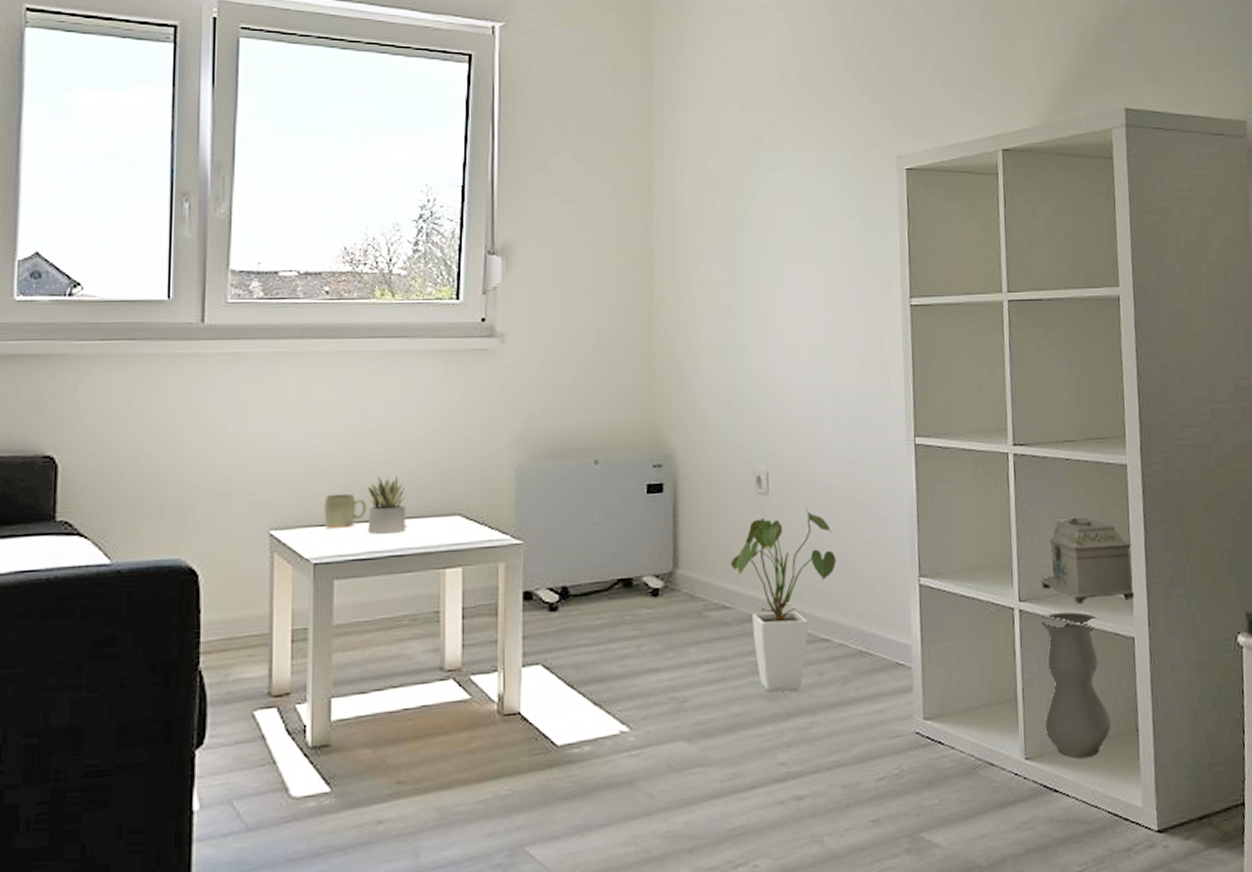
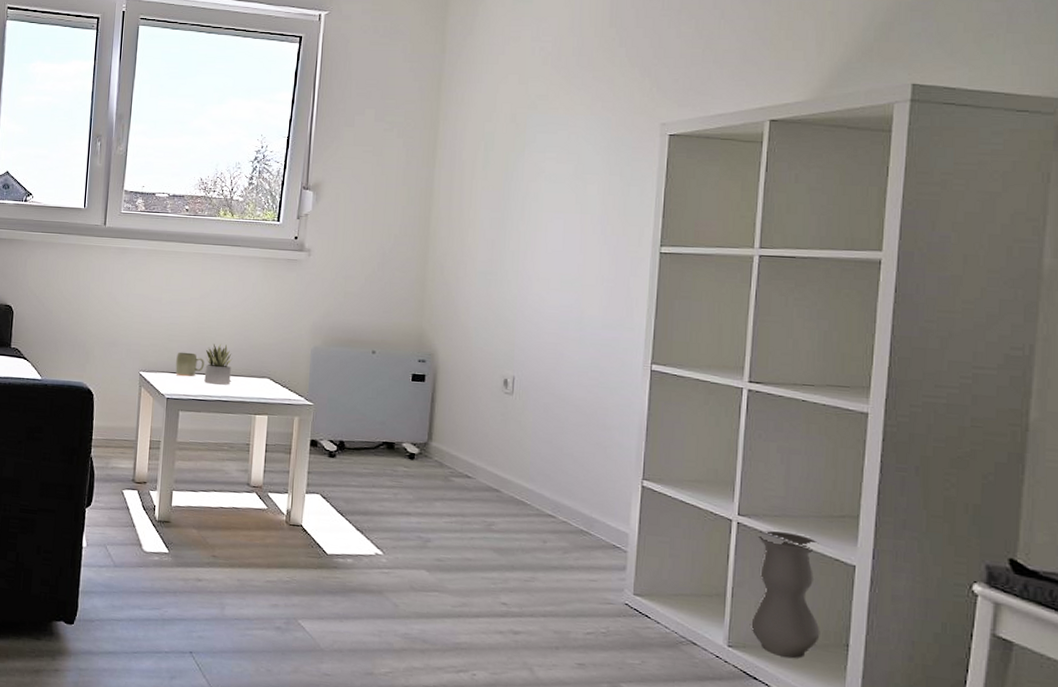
house plant: present [730,508,837,692] -> none [475,410,568,550]
decorative box: present [1040,518,1134,603] -> none [762,452,863,533]

